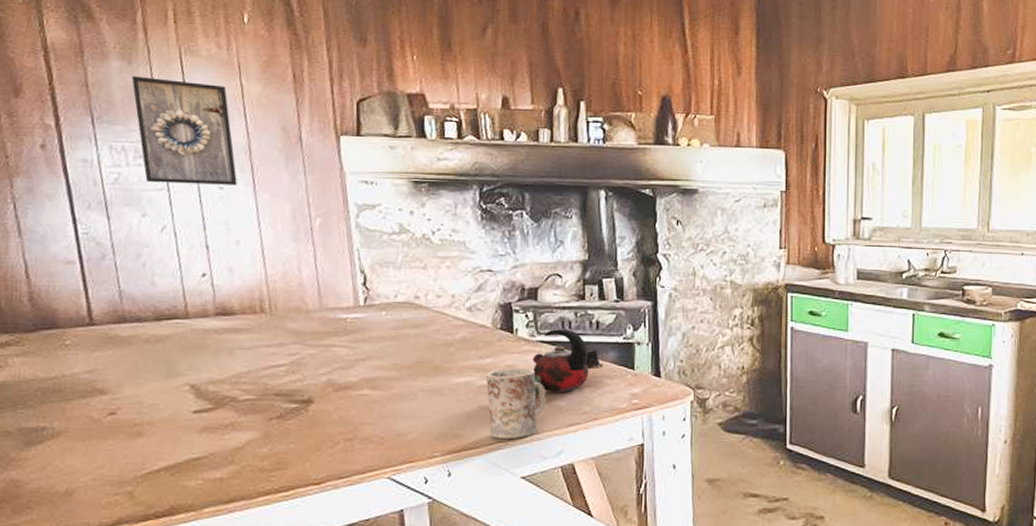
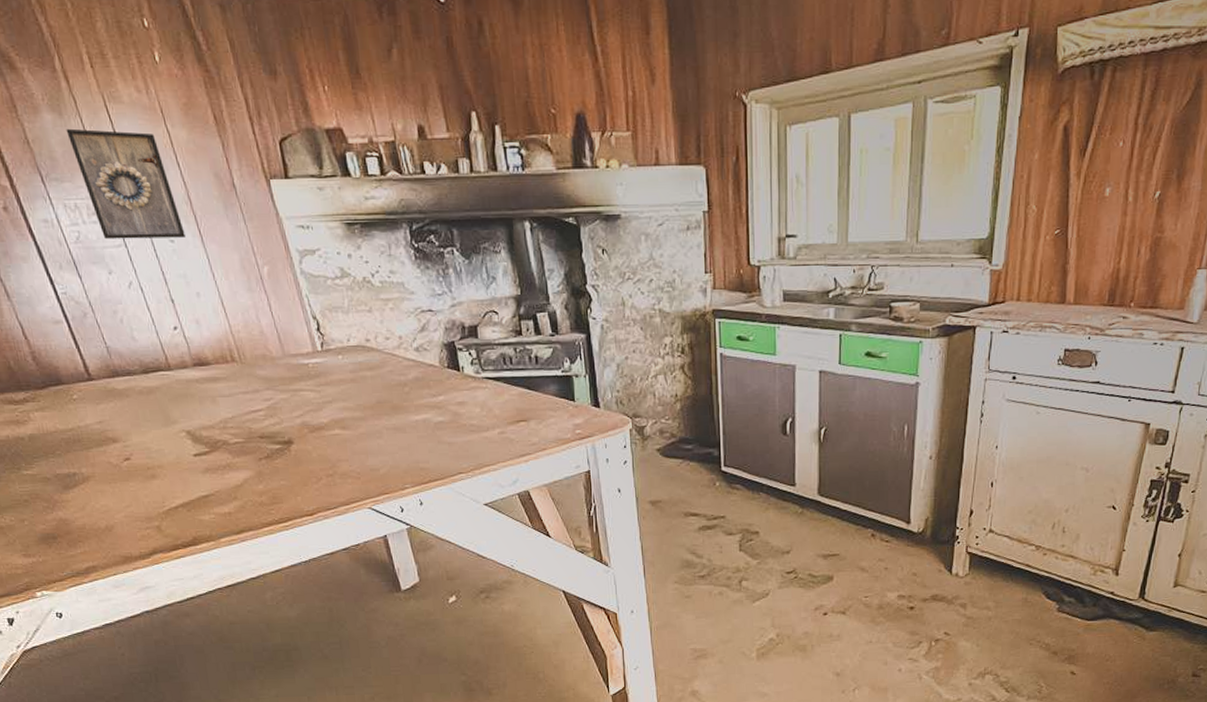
mug: present [486,367,547,439] -> none [441,403,498,470]
kettle: present [532,329,603,399] -> none [480,365,546,433]

